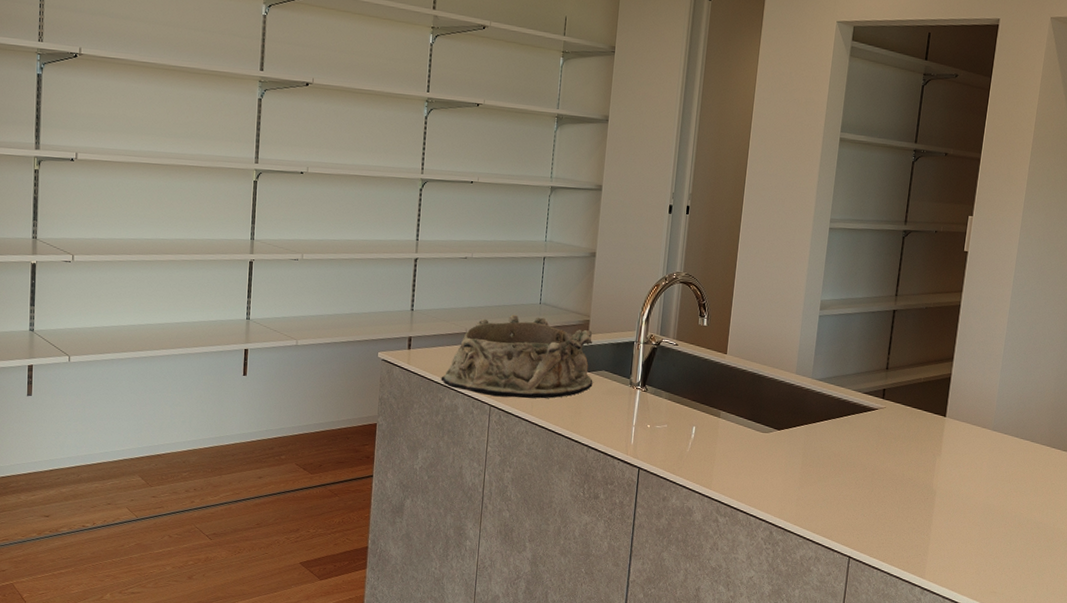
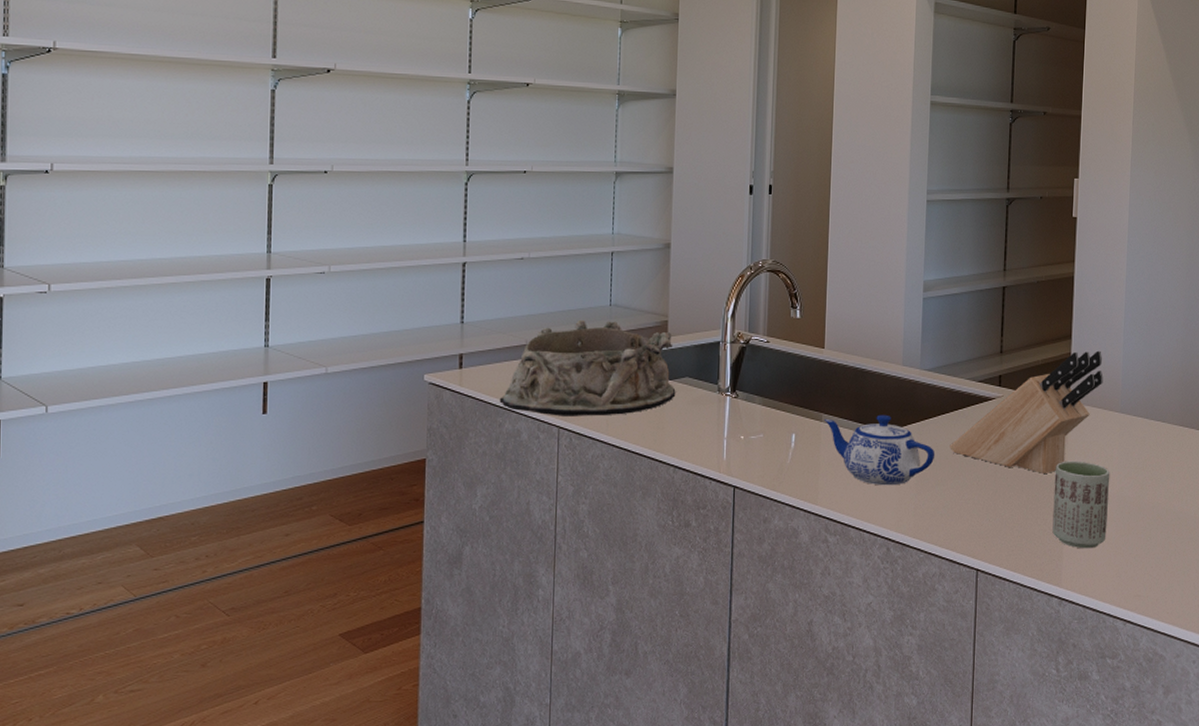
teapot: none [721,415,820,479] -> present [823,414,935,486]
knife block: none [833,373,980,480] -> present [949,350,1104,475]
cup: none [920,469,979,548] -> present [1052,461,1110,549]

